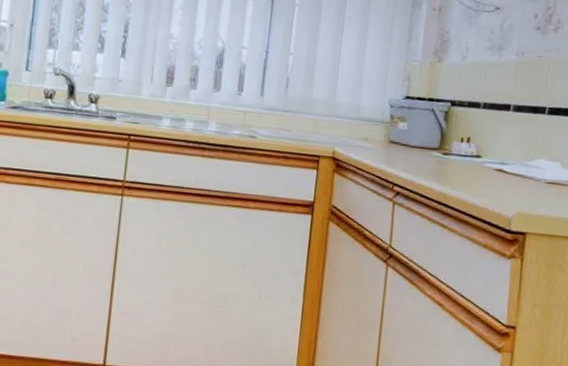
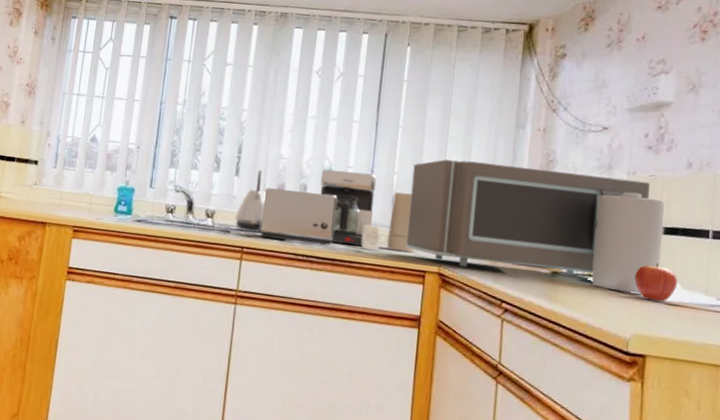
kettle: none [121,50,155,119] -> present [234,169,266,233]
toaster: none [147,70,232,131] -> present [259,188,339,246]
coffee maker: none [212,50,272,132] -> present [320,169,377,247]
mug: none [254,108,284,136] -> present [361,224,390,251]
canister: none [281,74,310,136] -> present [387,192,415,252]
microwave: none [300,40,537,157] -> present [405,159,650,276]
paper towel holder: none [480,73,550,174] -> present [592,192,665,294]
fruit: none [519,142,558,181] -> present [634,262,678,302]

